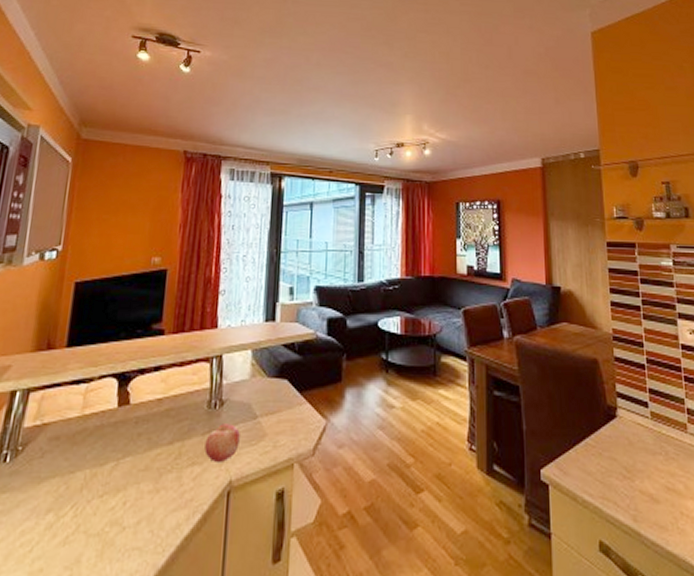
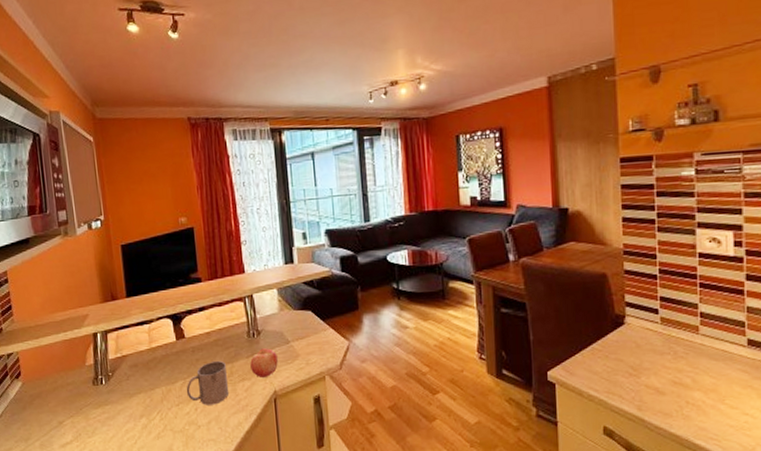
mug: none [116,436,174,498] -> present [186,360,230,405]

